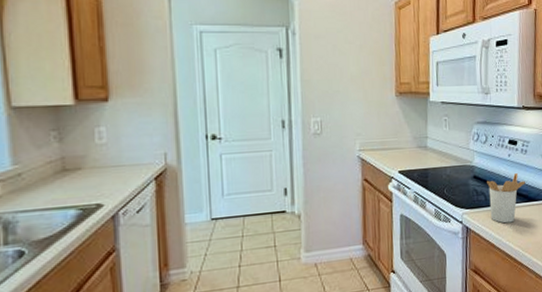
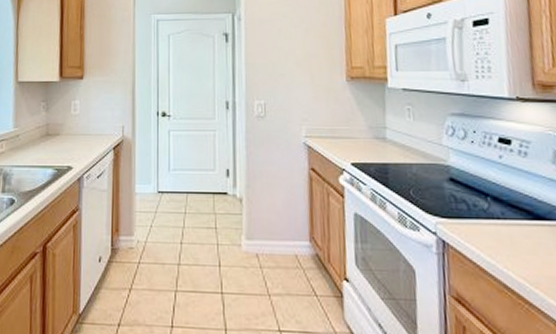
utensil holder: present [487,173,526,224] -> none [469,181,529,244]

